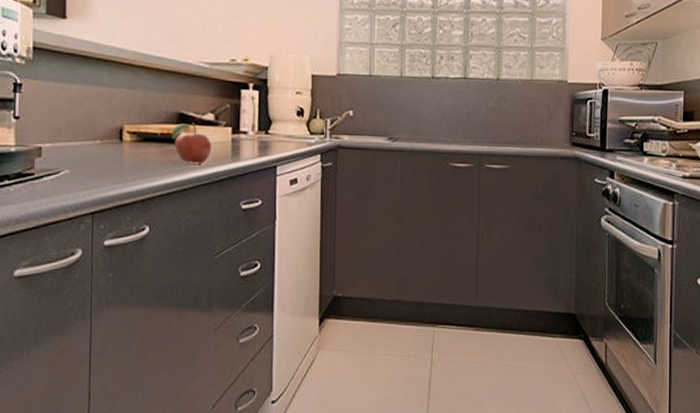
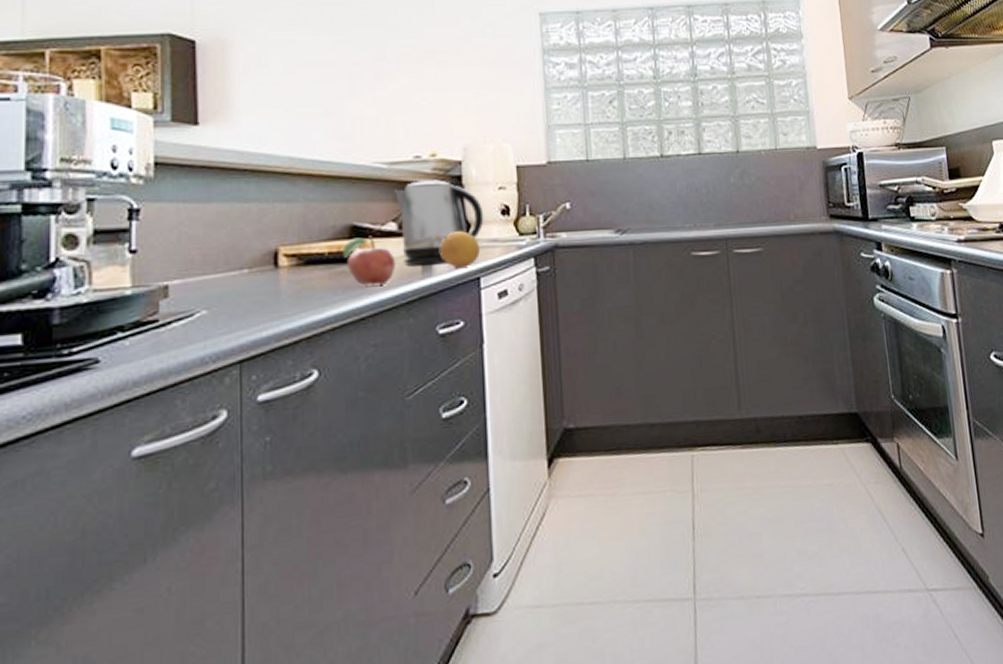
kettle: none [214,80,283,152] -> present [395,180,484,265]
fruit: none [247,126,278,156] -> present [440,231,480,268]

